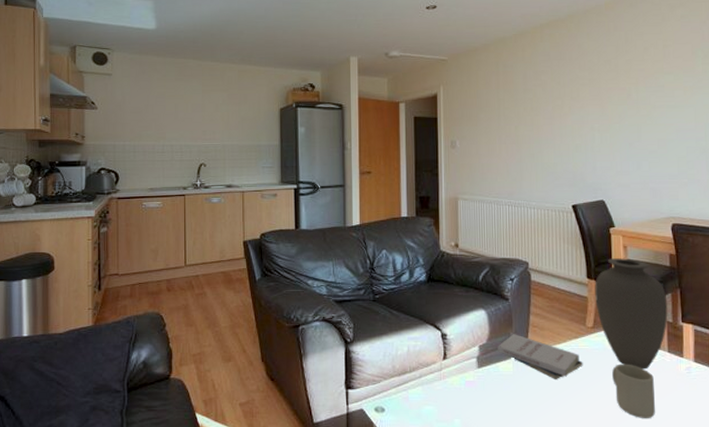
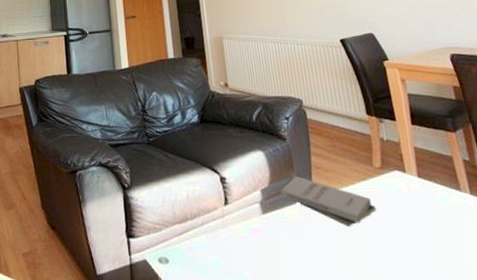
vase: present [595,258,668,370] -> none [376,92,464,215]
cup: present [612,364,655,418] -> none [410,208,468,271]

